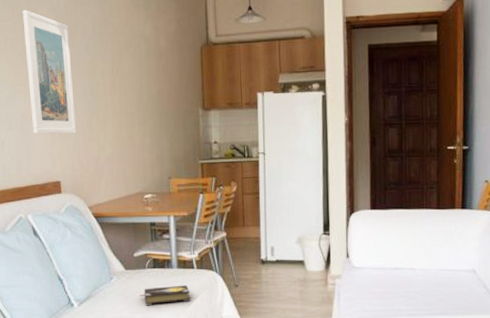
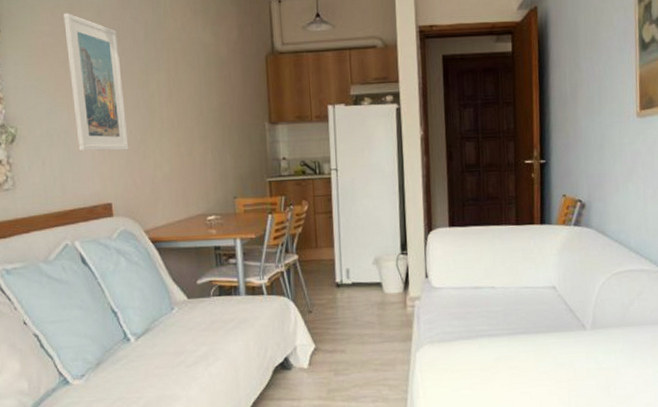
hardback book: present [139,285,191,305] -> none [204,313,262,336]

